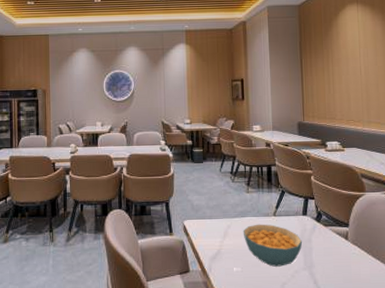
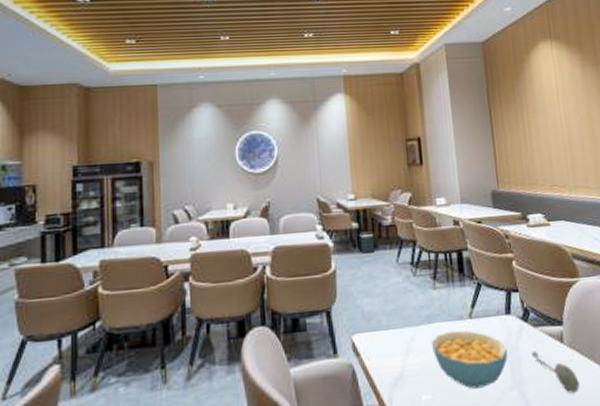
soupspoon: none [321,244,359,277] -> present [531,351,580,393]

